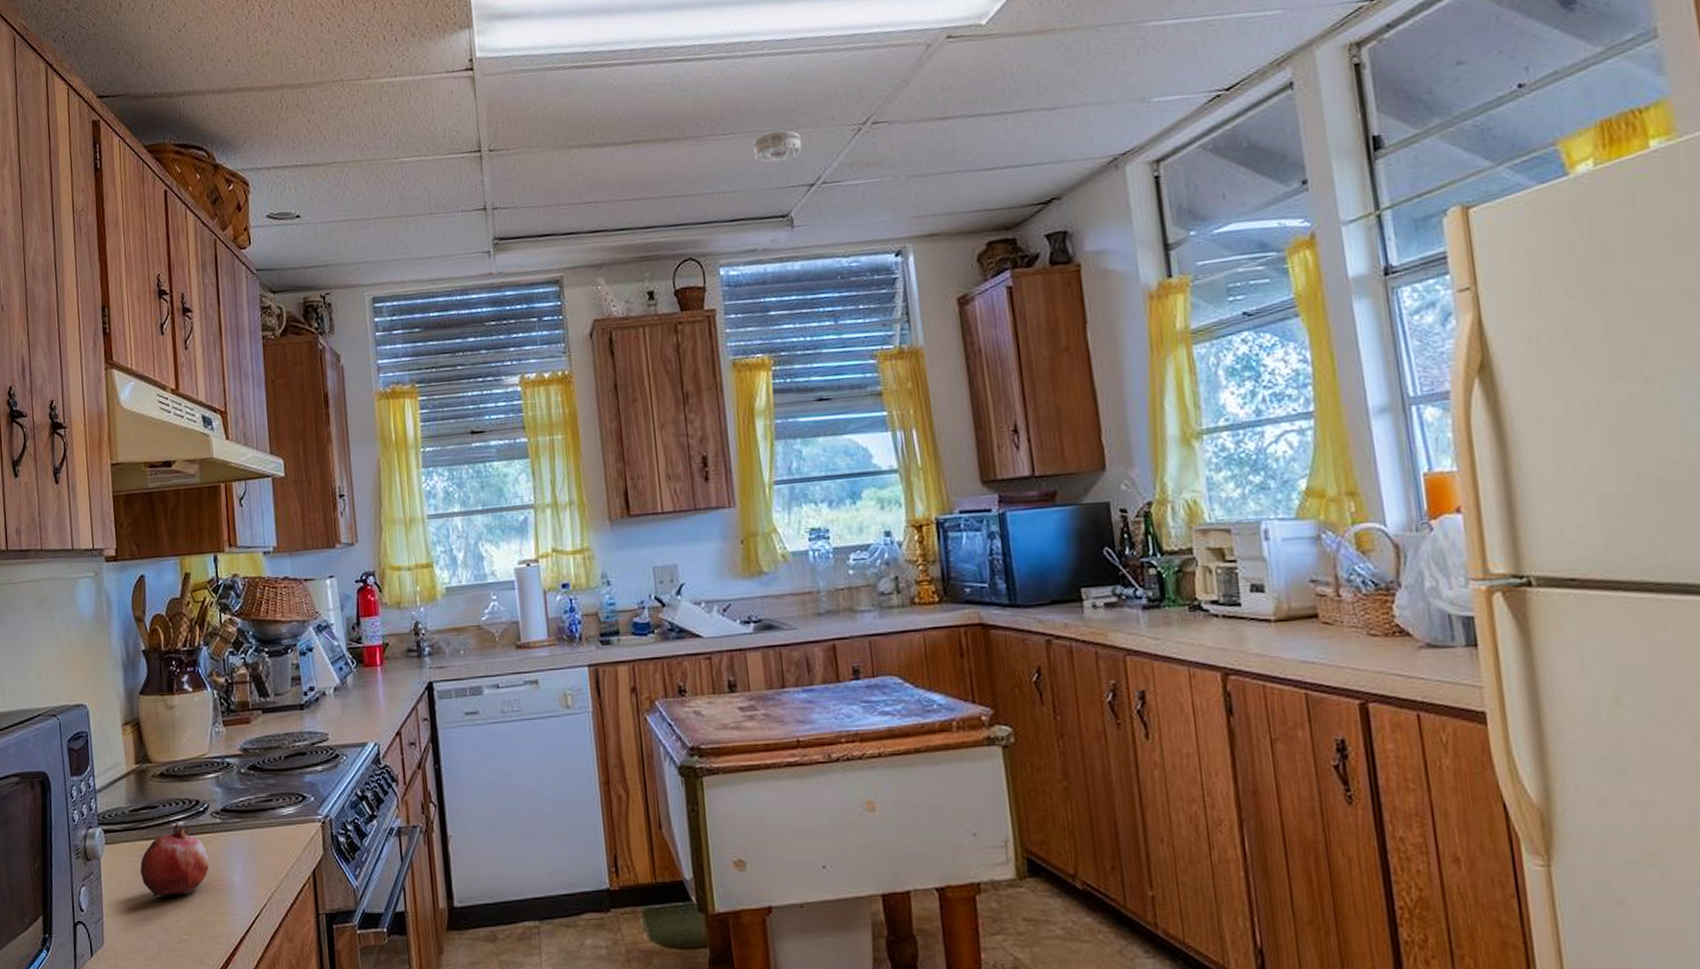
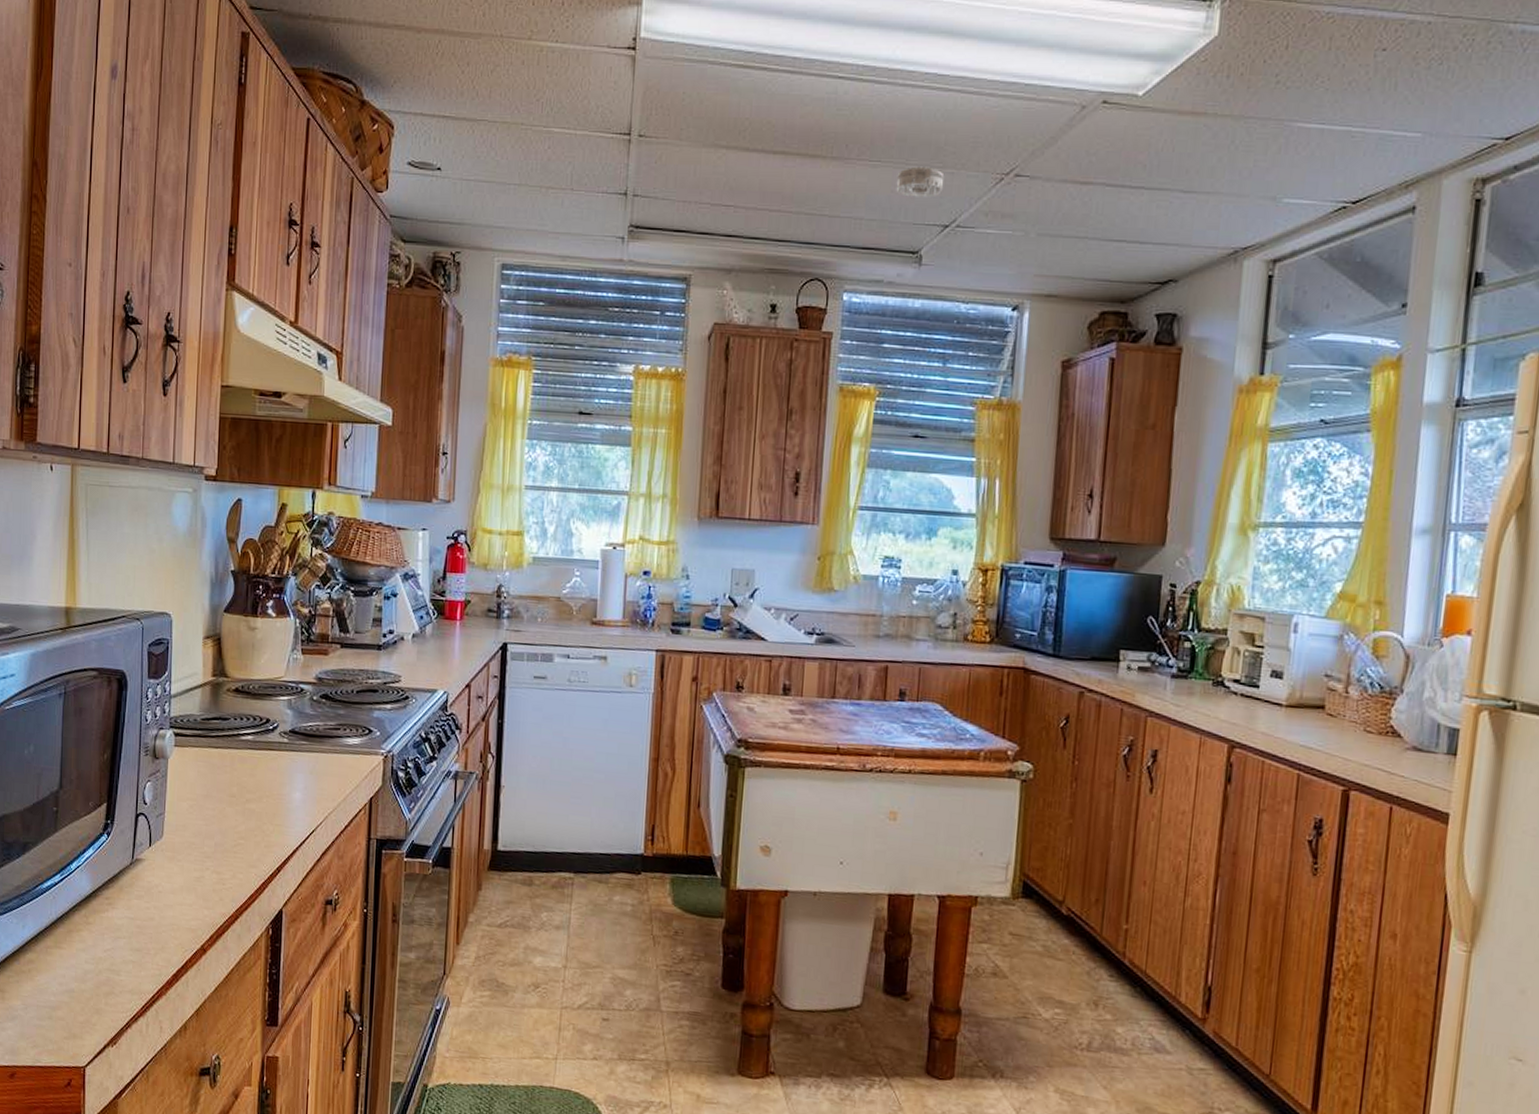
fruit: present [140,823,209,897] -> none [206,737,272,804]

